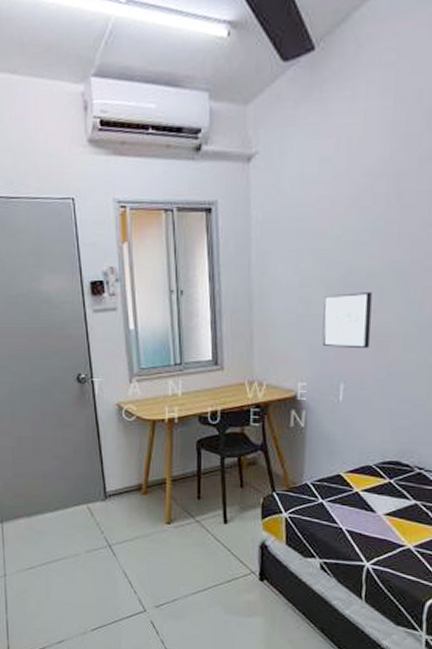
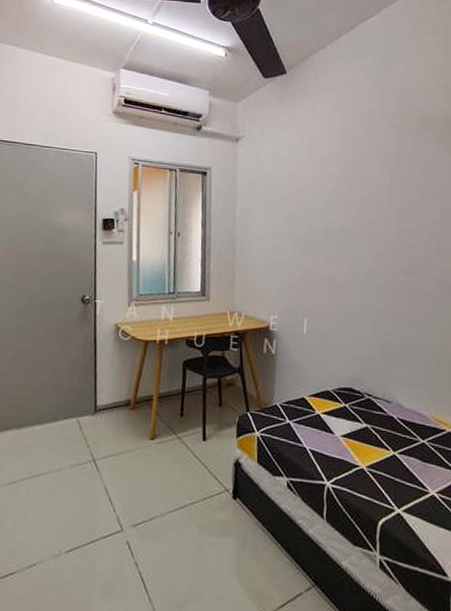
wall art: present [322,292,372,349] -> none [290,246,329,292]

